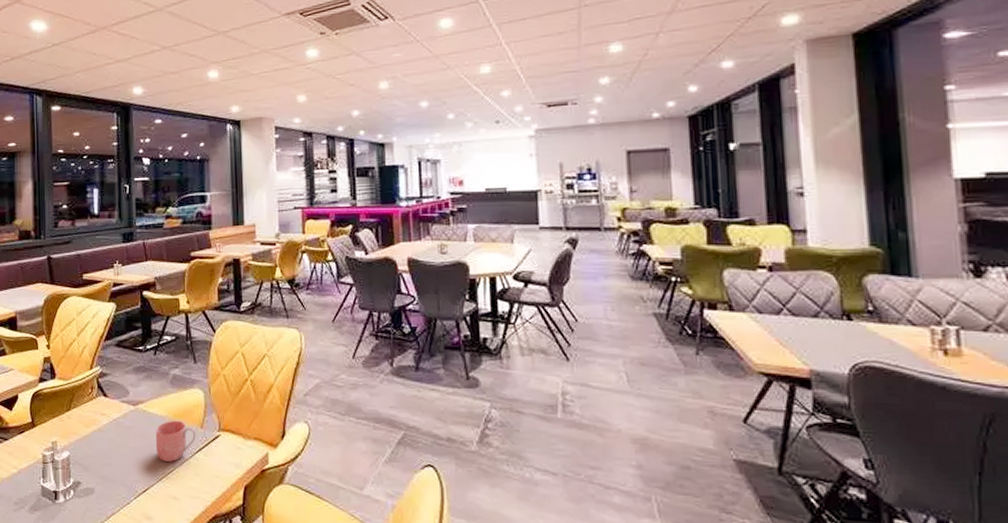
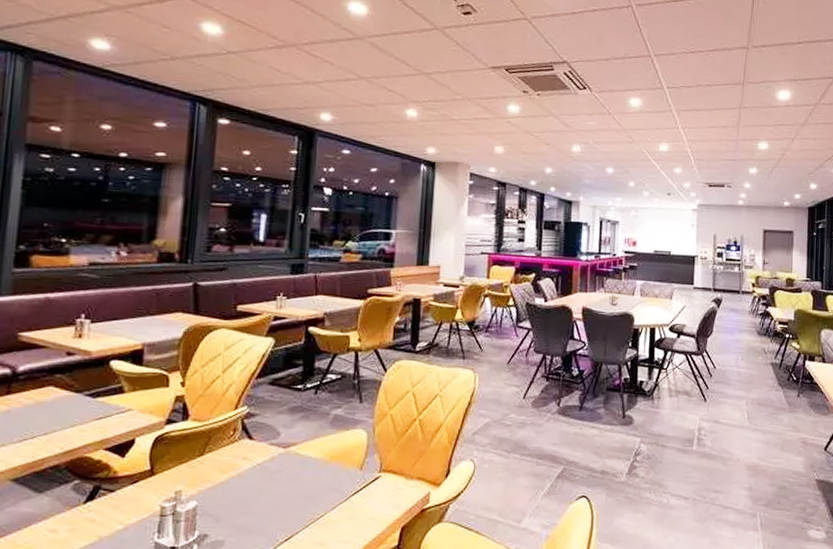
mug: present [156,420,197,462] -> none [306,462,355,506]

